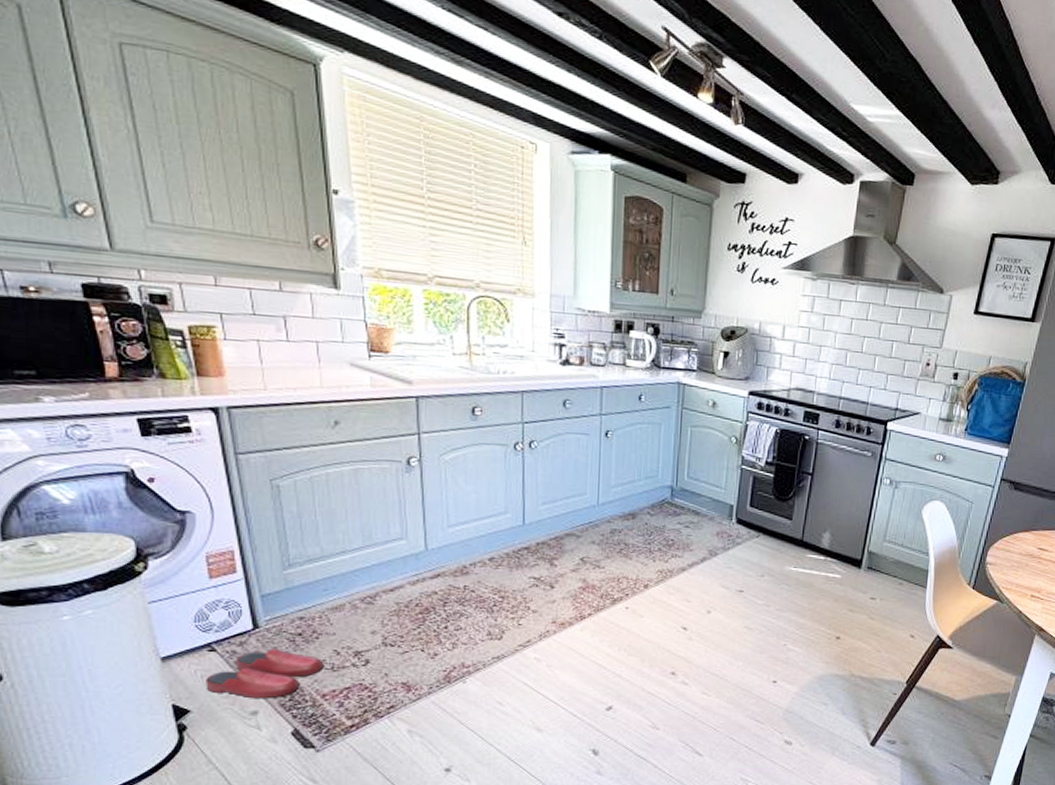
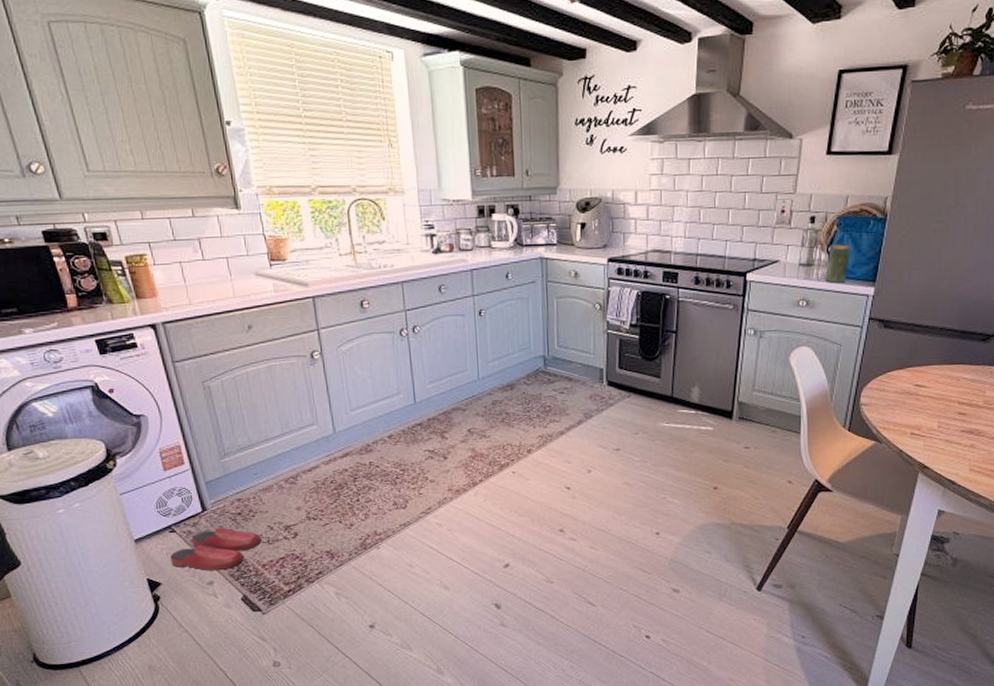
jar: none [963,403,990,441] -> present [825,244,851,283]

